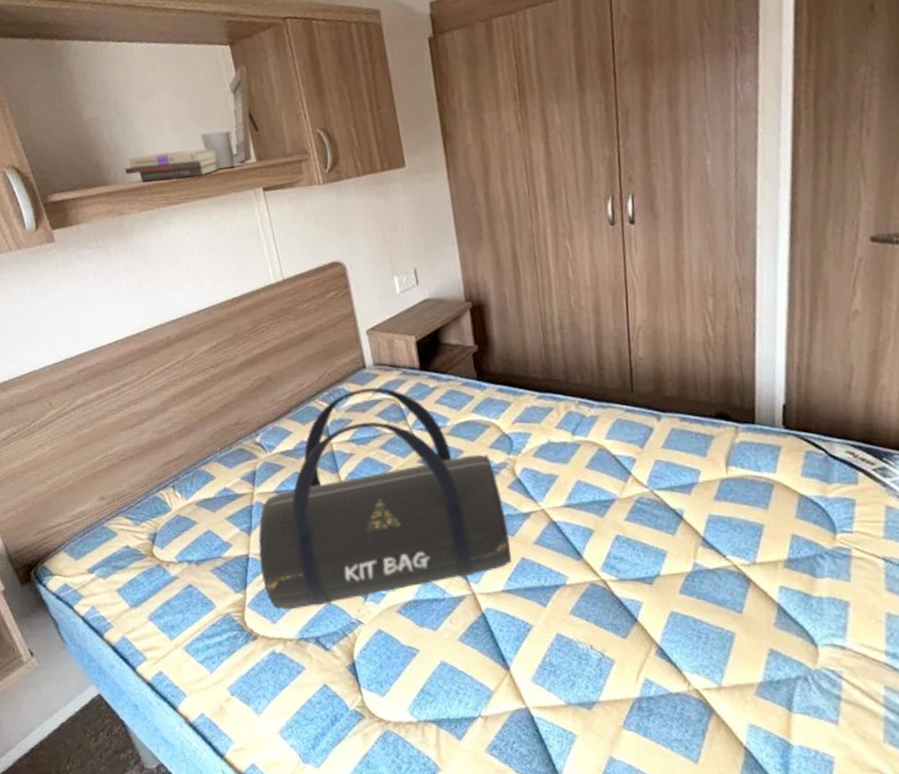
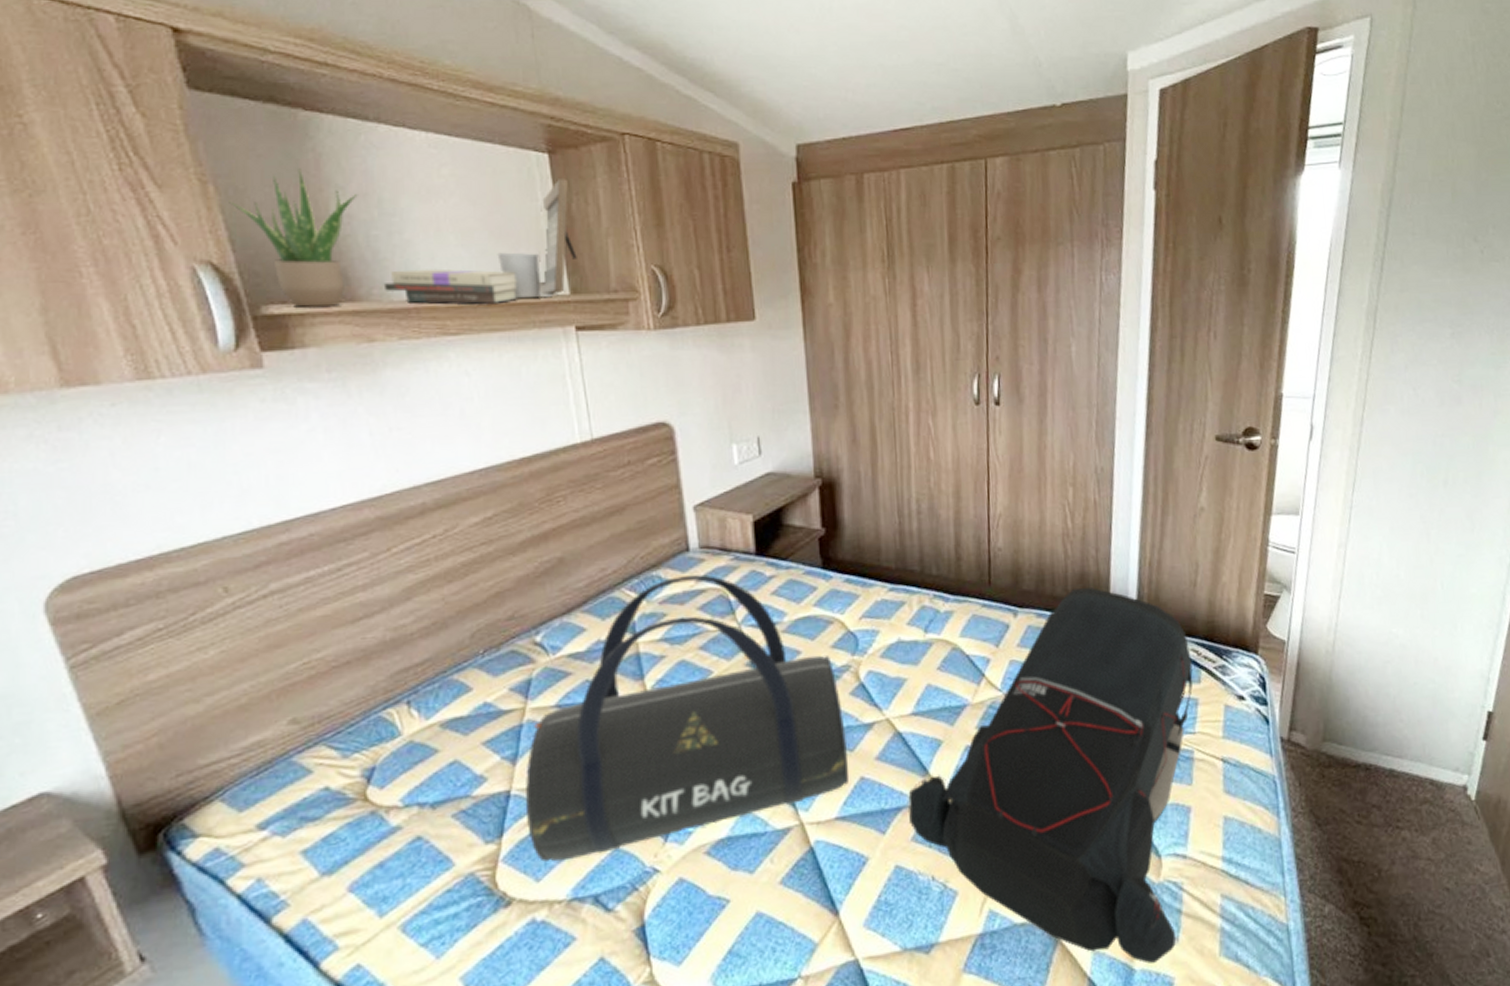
potted plant: none [19,86,101,194] -> present [229,168,358,308]
backpack: none [565,393,849,741] -> present [908,588,1193,964]

